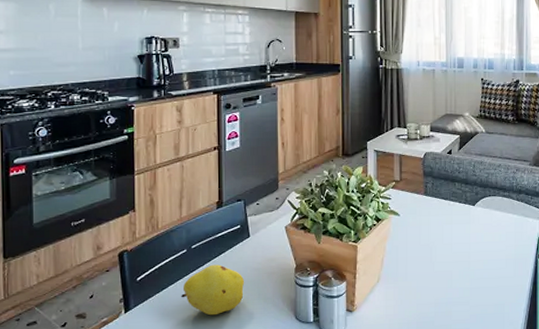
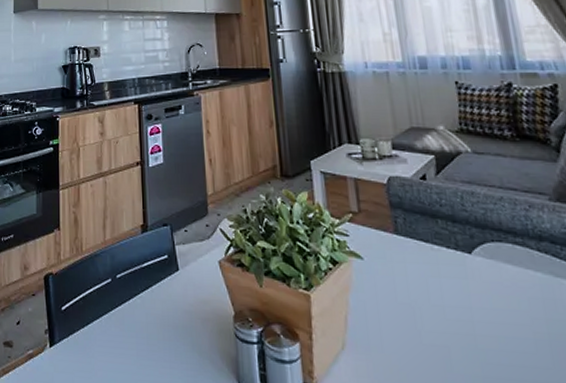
fruit: present [181,264,245,316] -> none [107,300,176,365]

